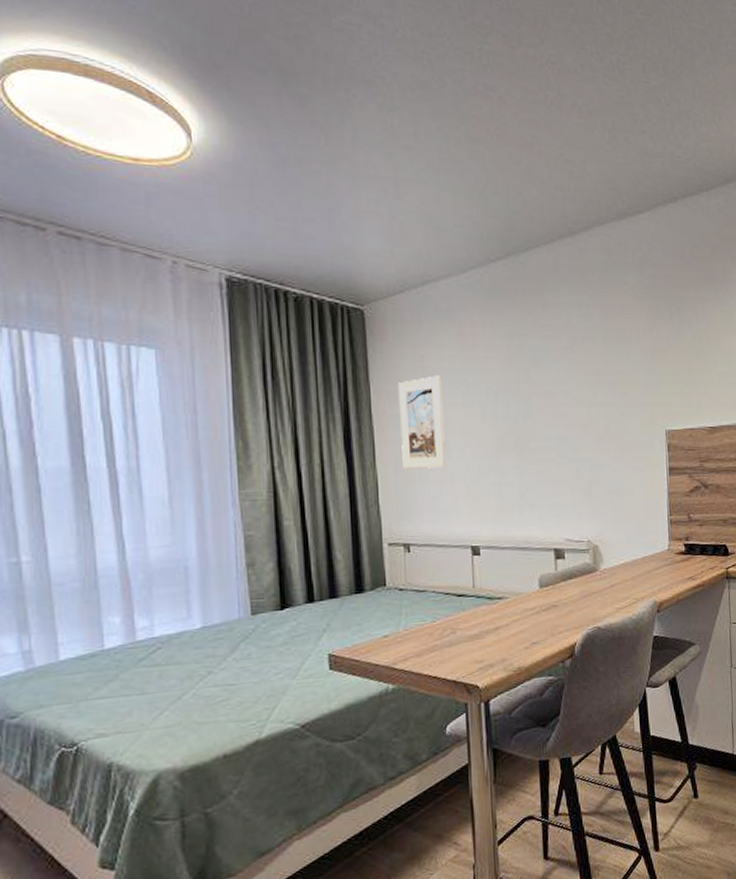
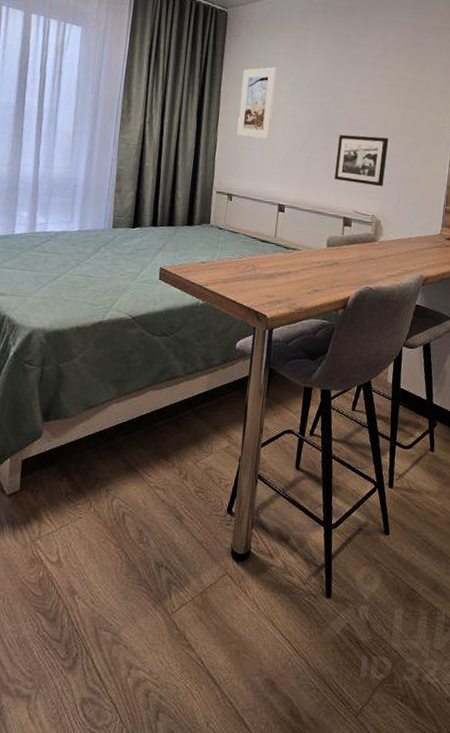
picture frame: none [533,446,595,506] -> present [334,134,389,187]

